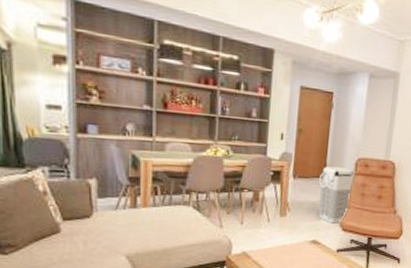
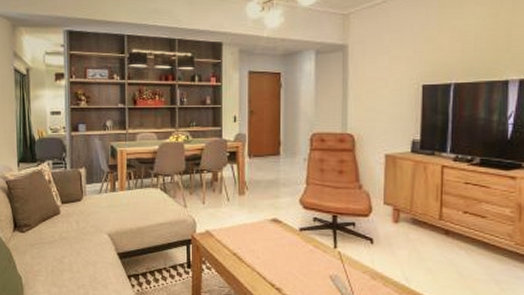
grenade: present [318,166,355,224] -> none [275,143,311,201]

